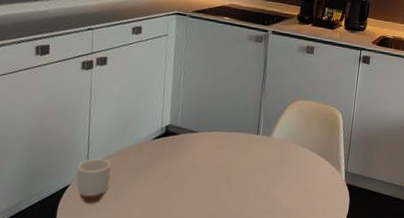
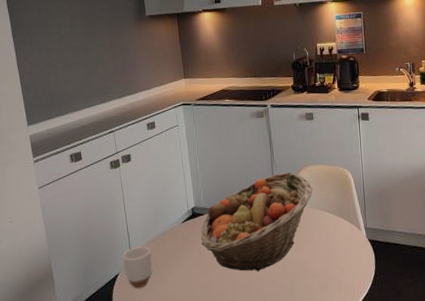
fruit basket: none [170,102,300,202] -> present [201,172,313,272]

